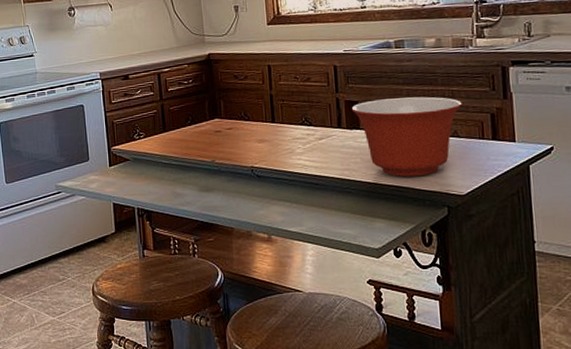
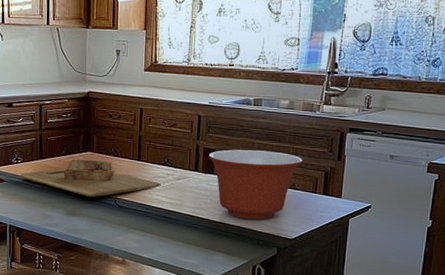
cutting board: none [144,127,301,169] -> present [20,159,161,197]

